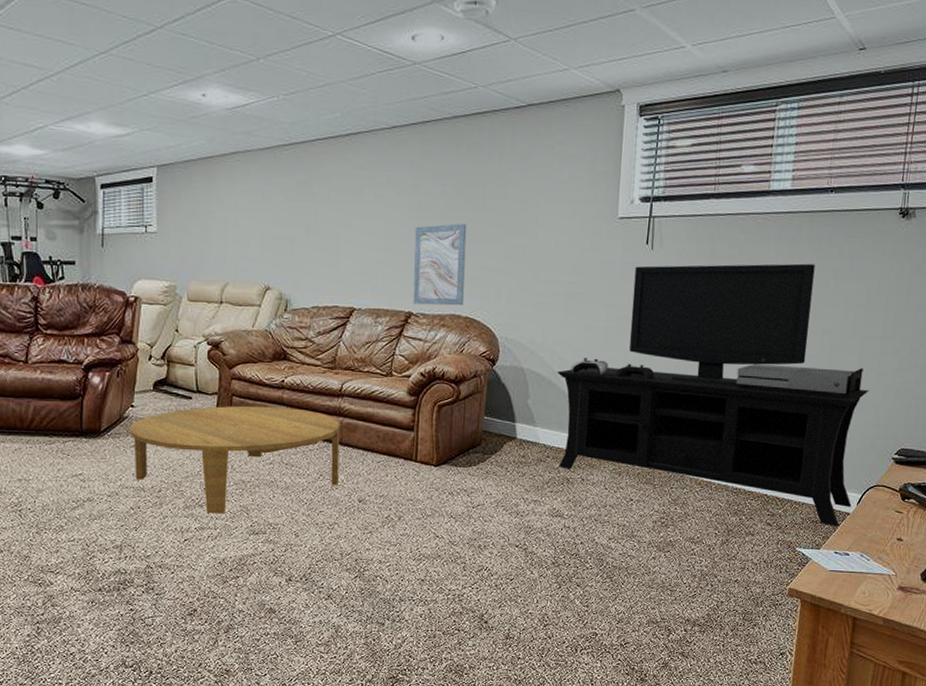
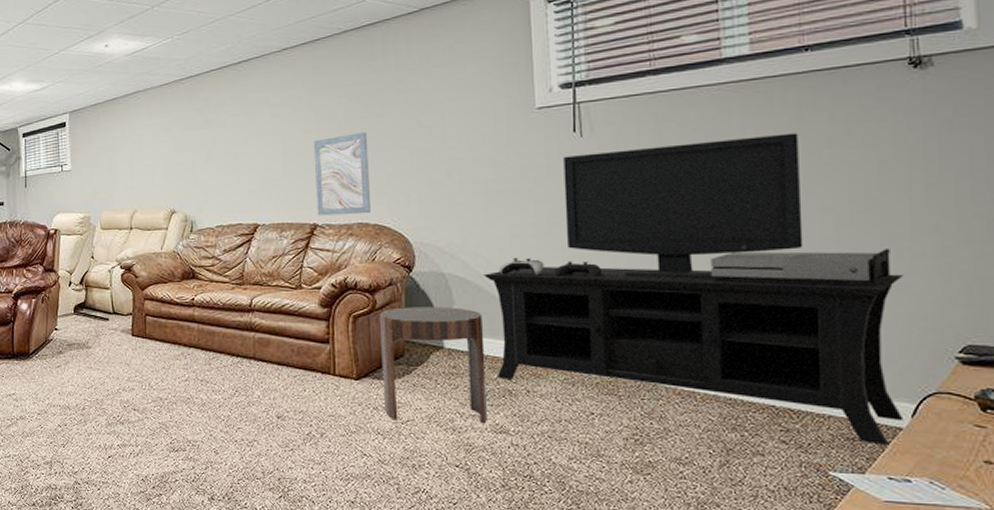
coffee table: present [129,405,340,514] -> none [54,324,255,431]
side table: none [459,399,552,509] -> present [380,306,487,424]

